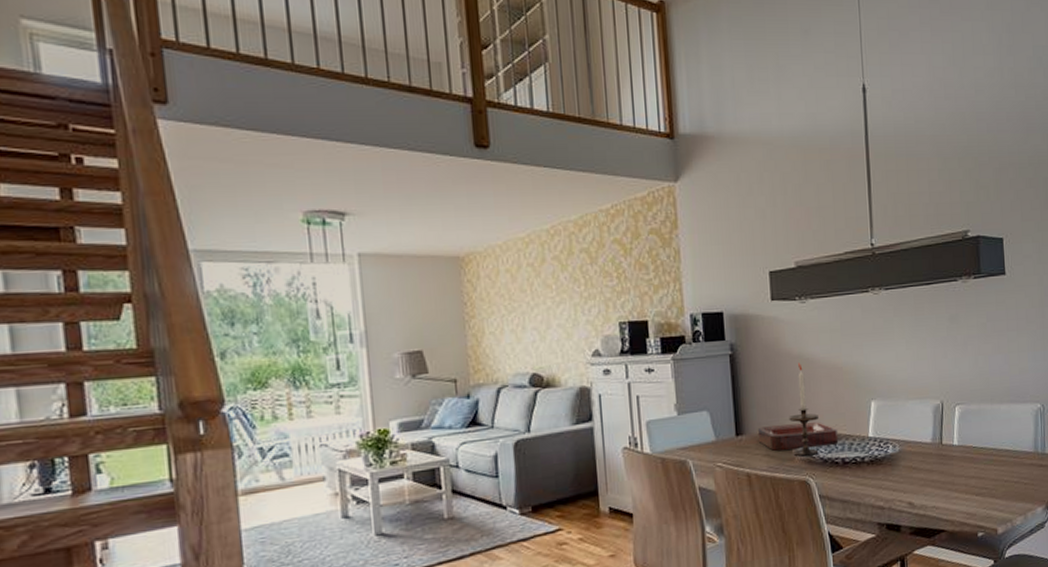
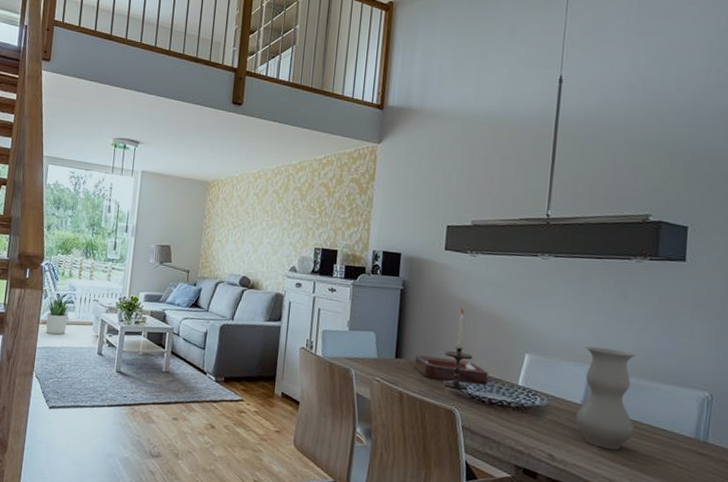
planter: none [247,449,285,508] -> present [46,297,69,335]
vase: none [927,378,982,483] -> present [575,346,636,450]

